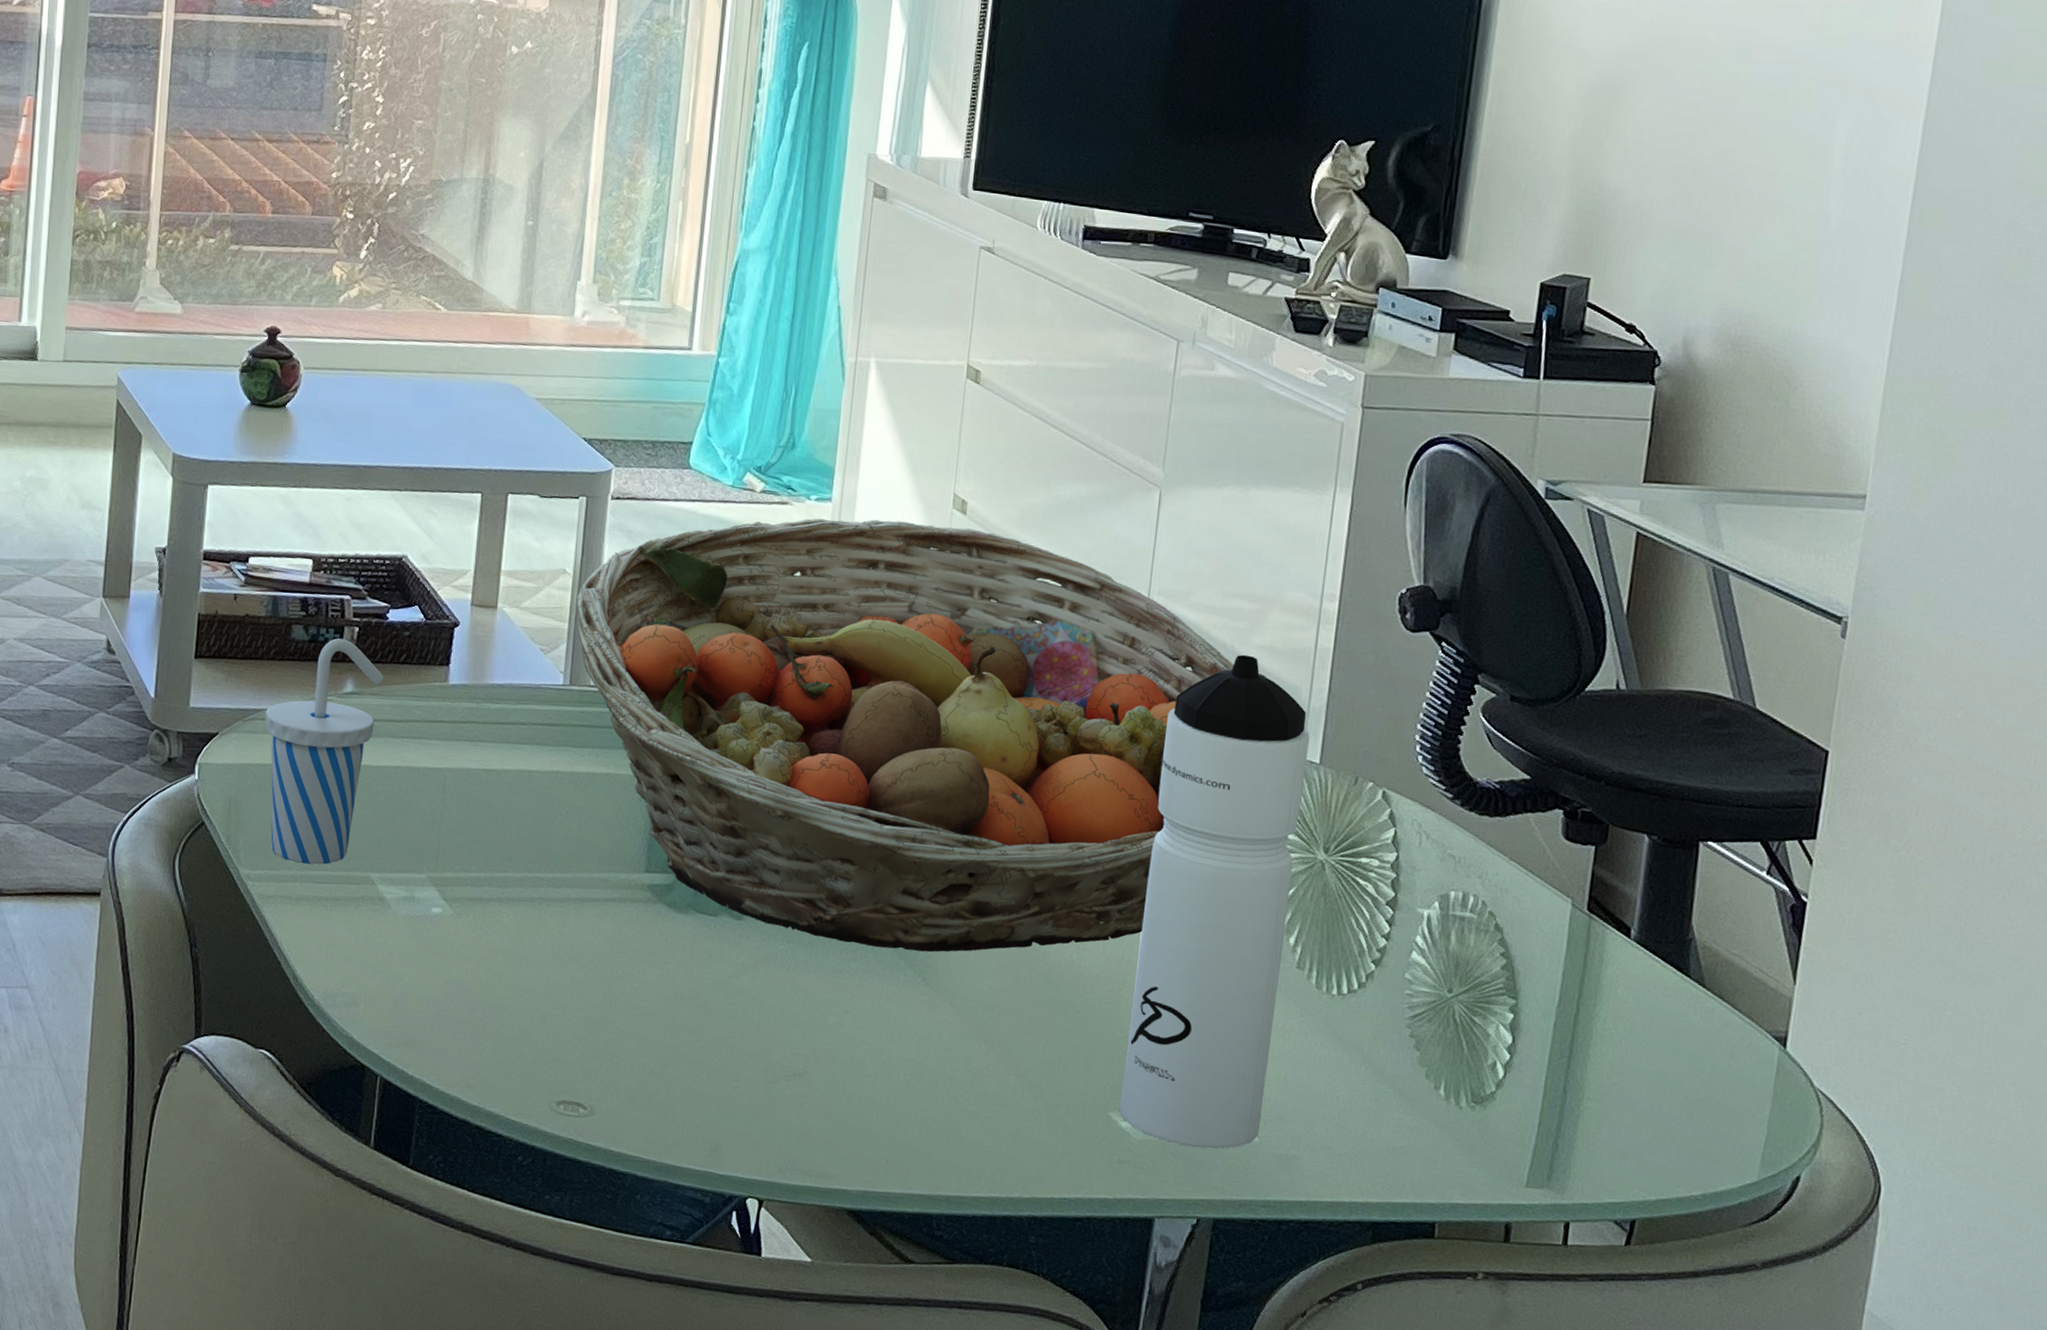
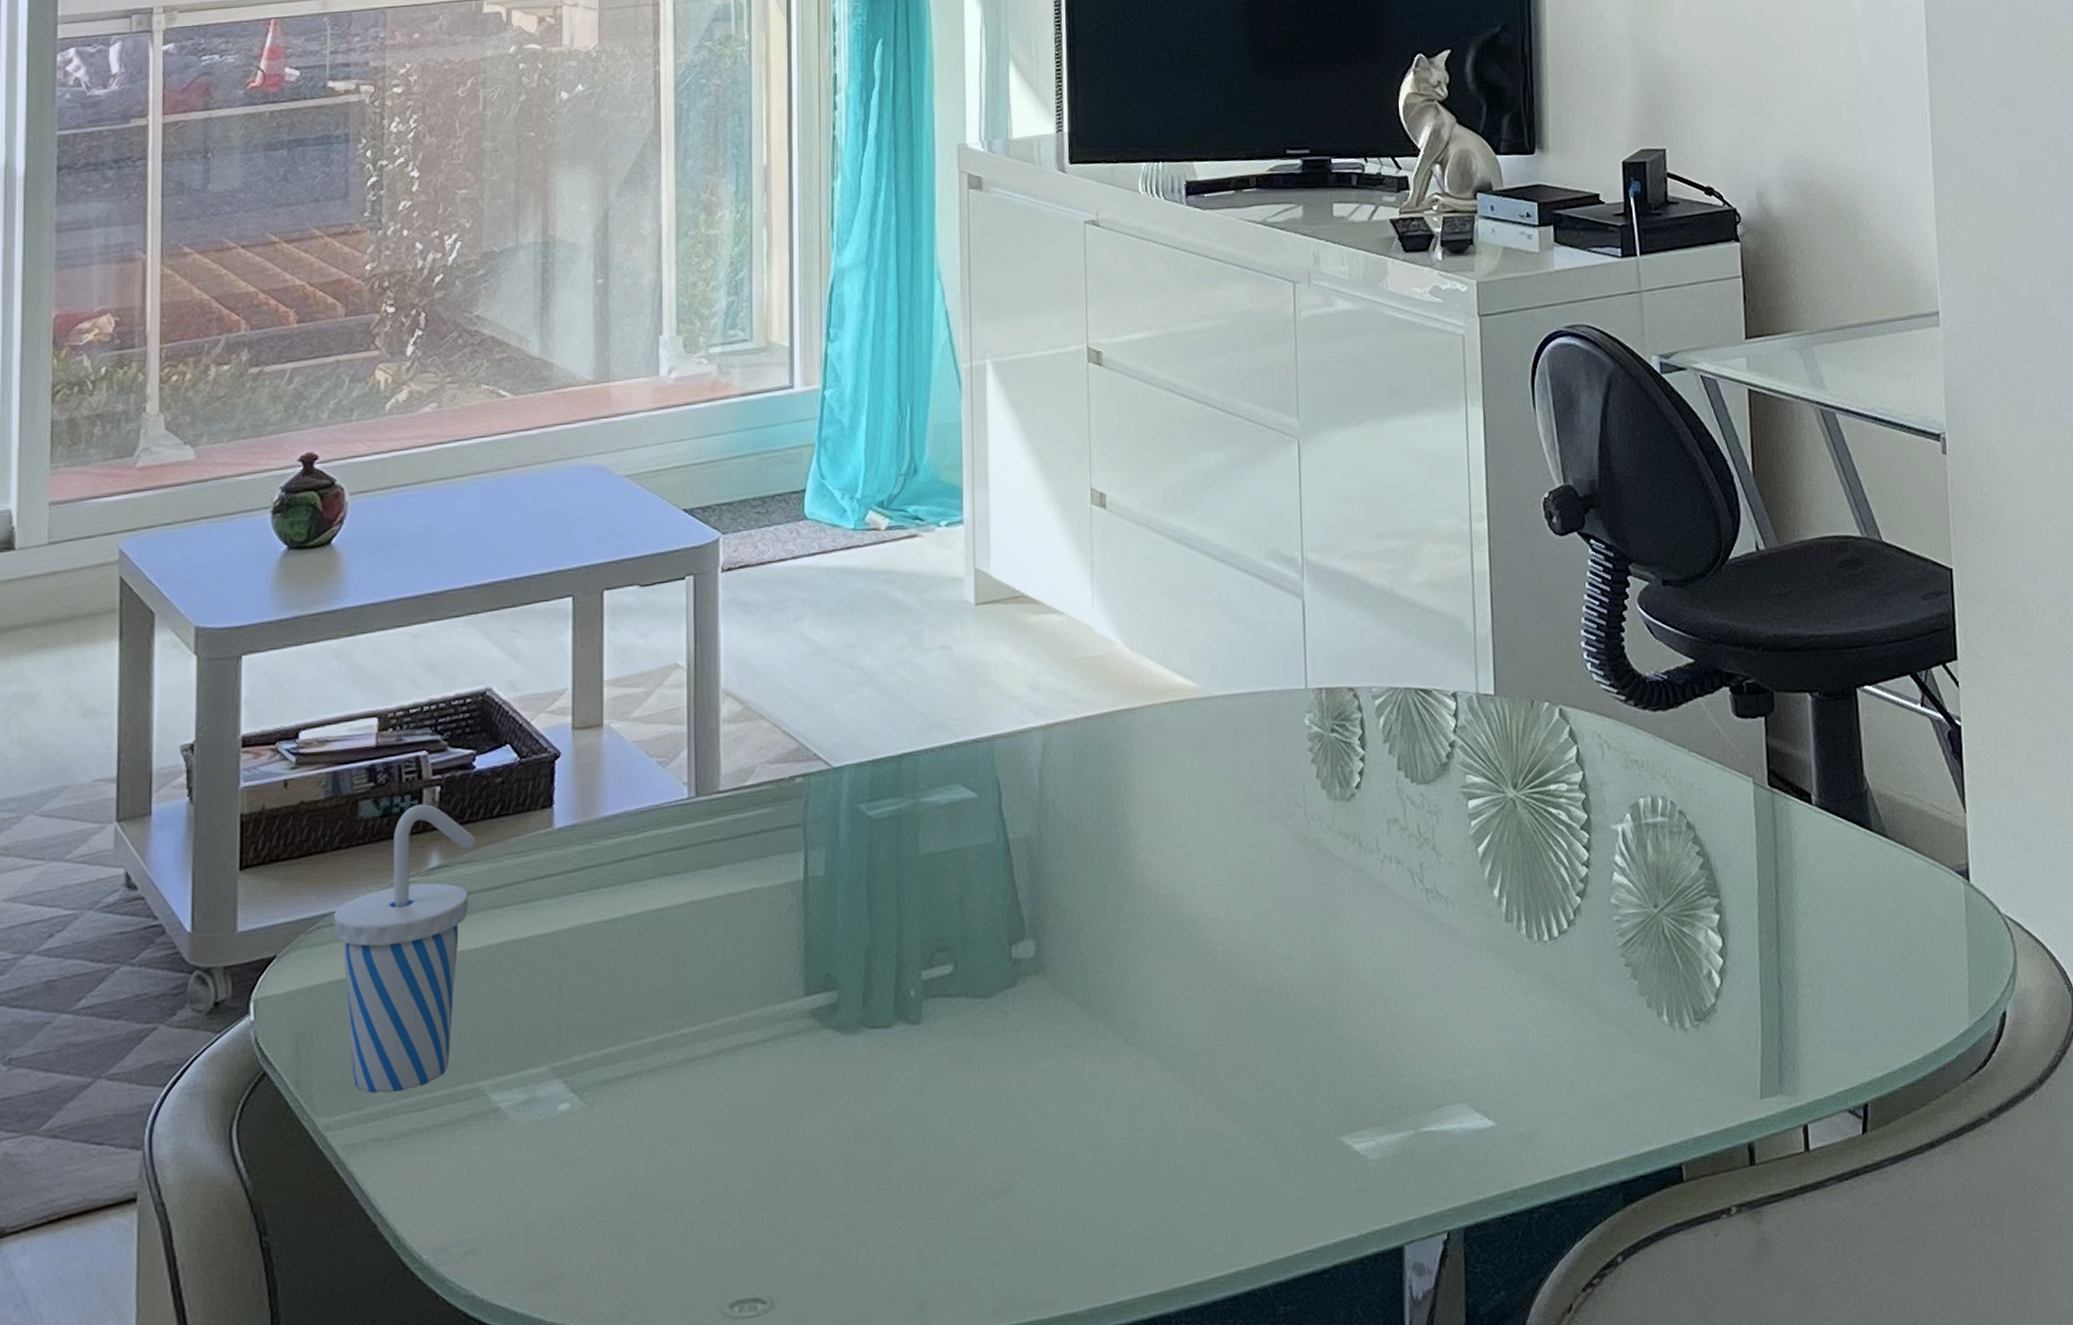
fruit basket: present [576,518,1234,952] -> none [694,522,1396,1021]
water bottle: present [1119,654,1310,1149] -> none [1339,595,1495,1154]

